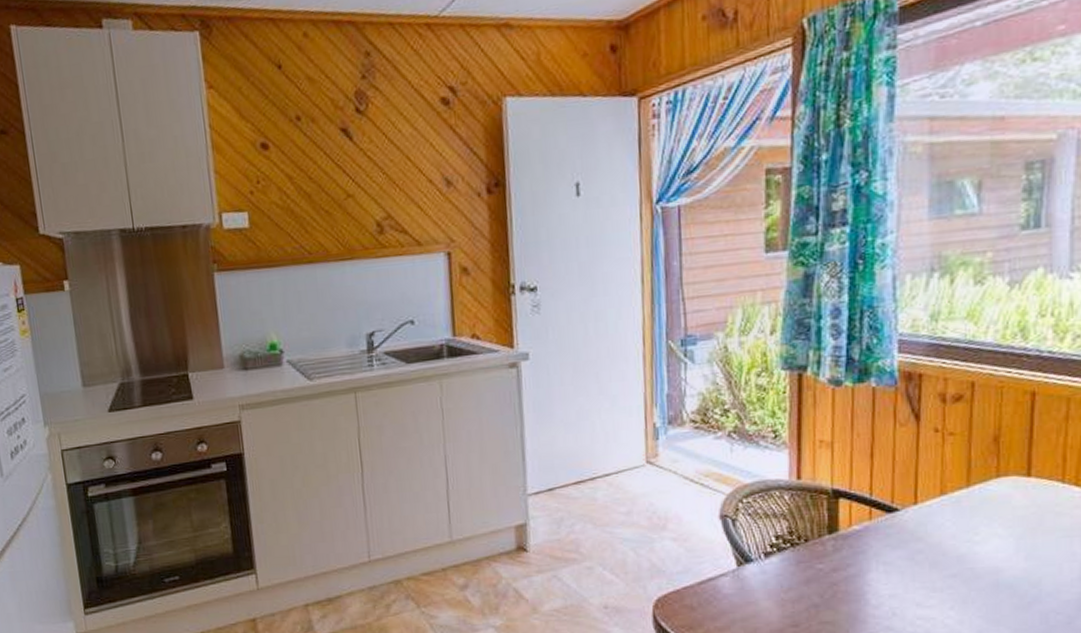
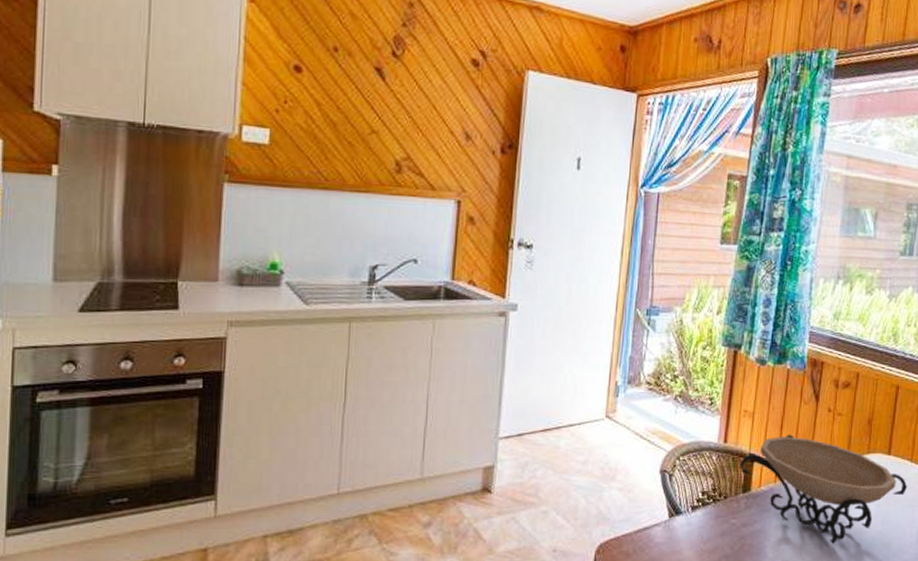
decorative bowl: none [820,463,1061,586] -> present [739,434,908,544]

